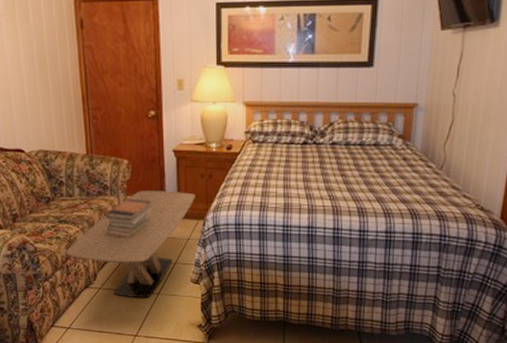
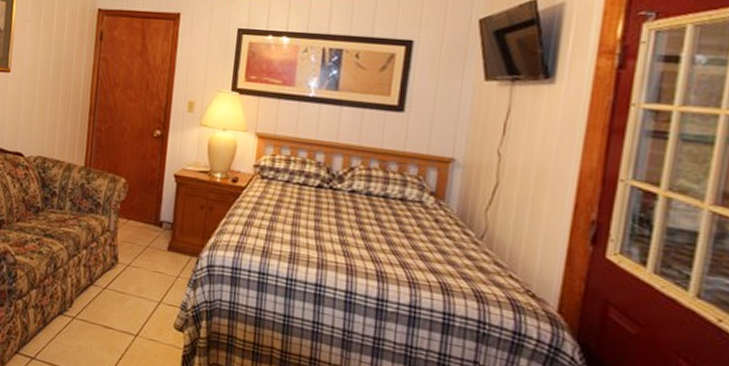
coffee table: present [65,191,196,299] -> none [45,214,192,339]
book stack: present [105,198,151,237] -> none [91,220,144,264]

